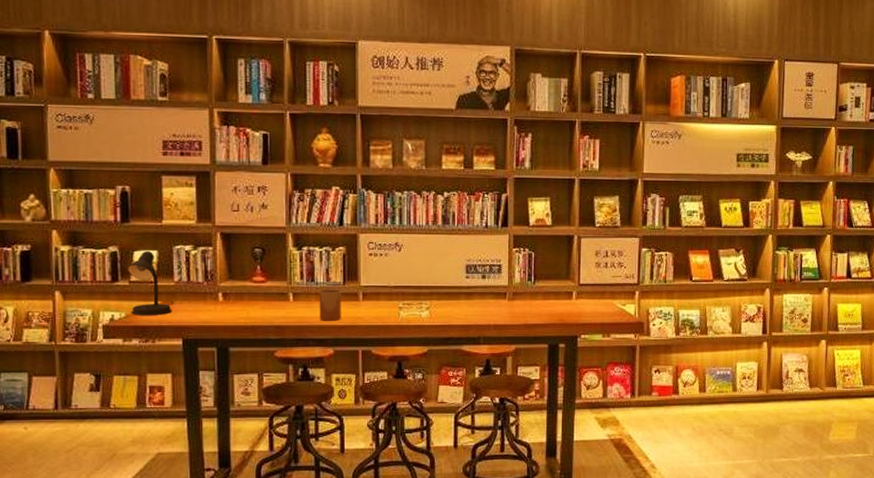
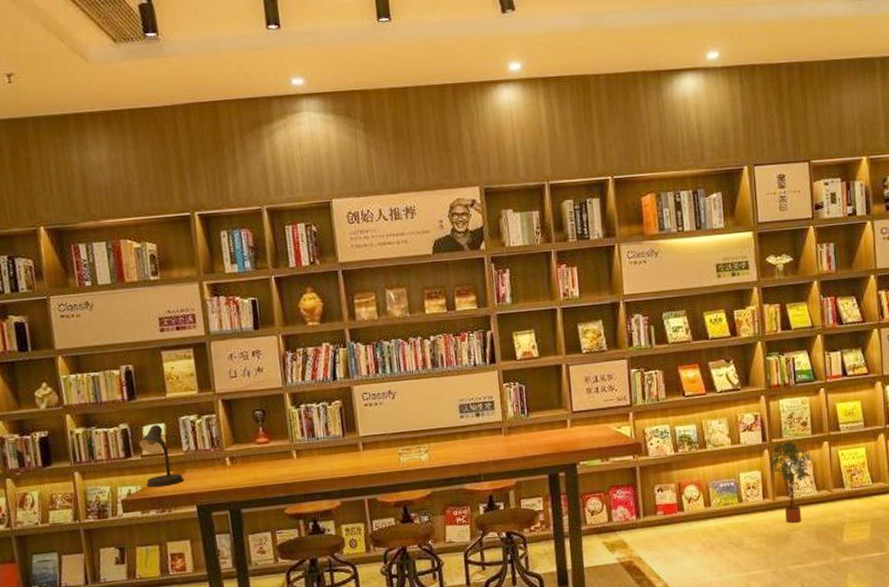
mug: present [319,289,342,321] -> none [320,442,345,475]
potted tree: none [766,335,808,417] -> present [768,440,812,523]

